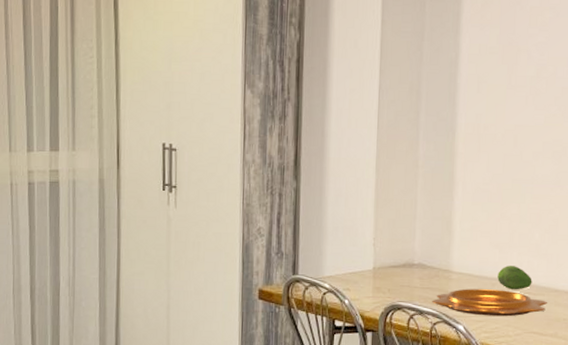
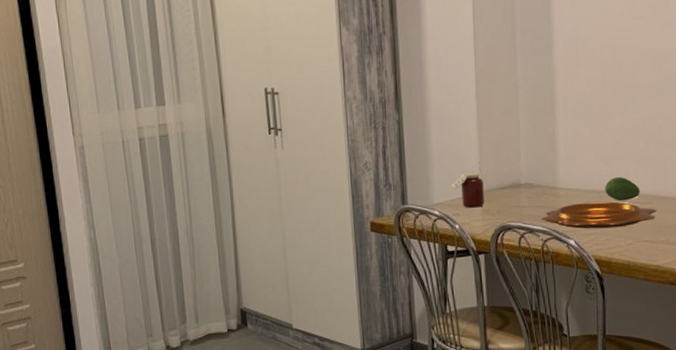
jar: none [343,248,377,284] -> present [451,173,484,208]

